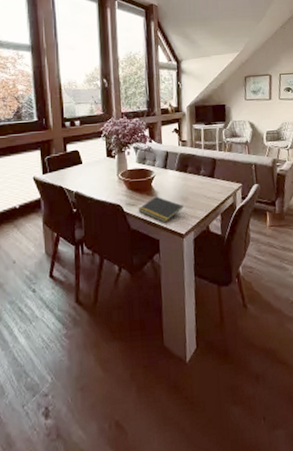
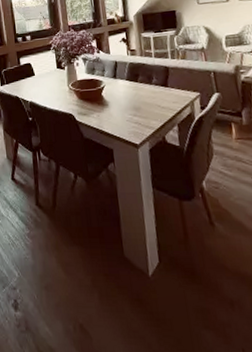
notepad: present [138,196,184,223] -> none [89,105,136,133]

